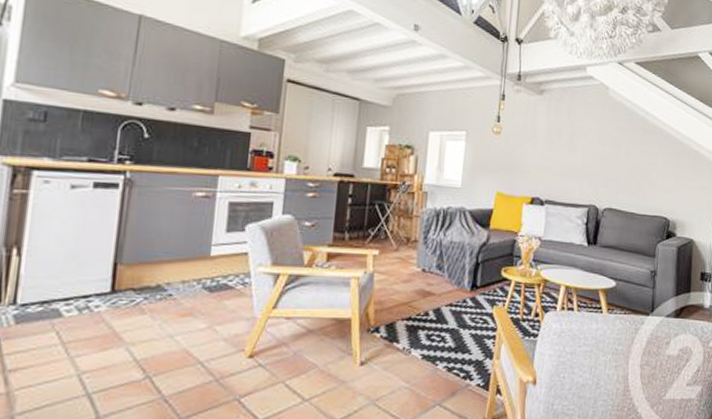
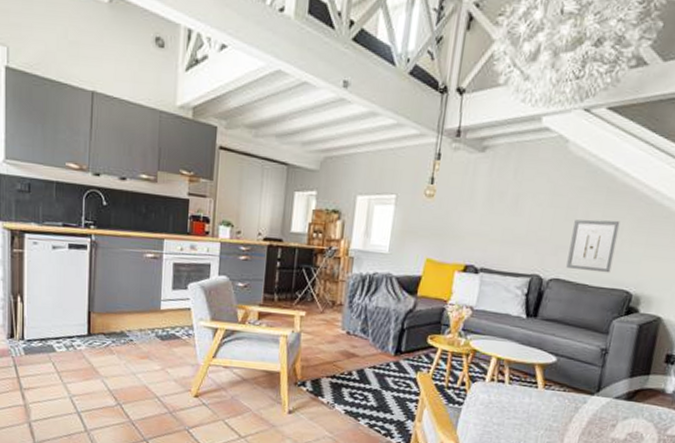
wall art: none [616,155,654,202] -> present [566,219,620,273]

